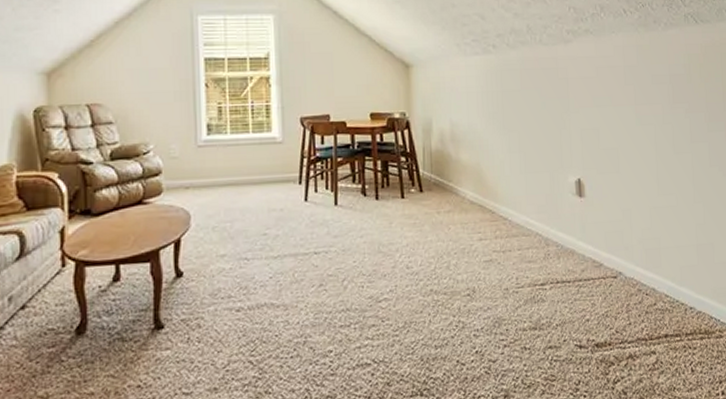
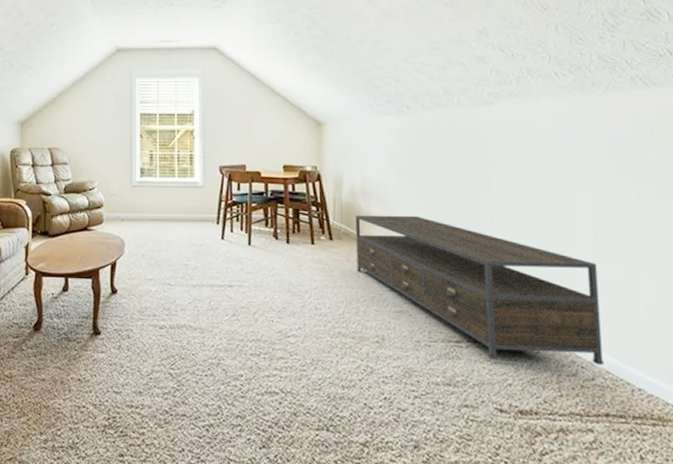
media console: none [445,159,664,299] -> present [355,215,605,365]

